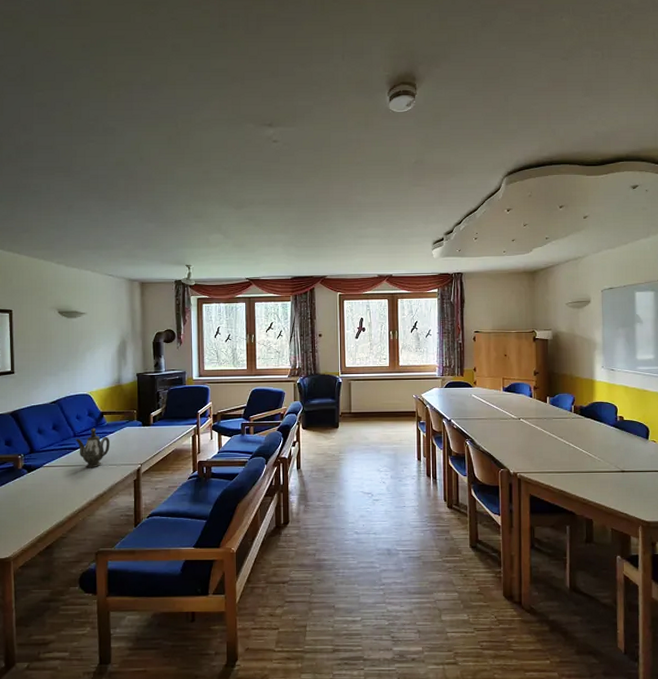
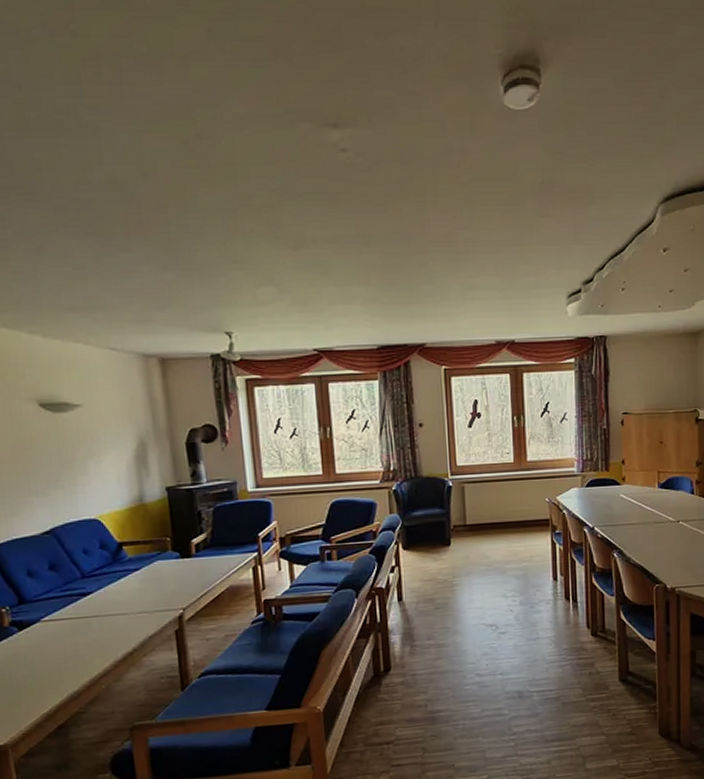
teapot: present [76,427,110,468] -> none [85,564,137,619]

